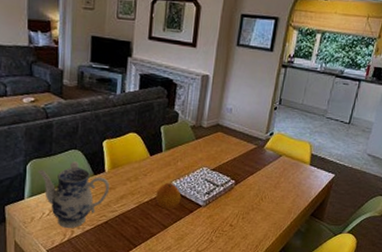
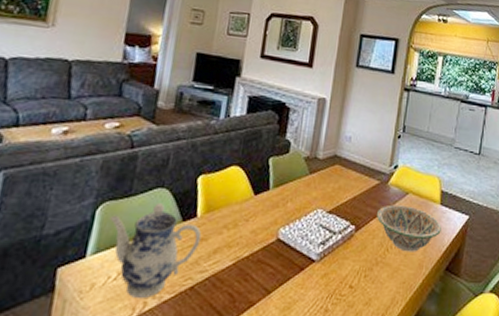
fruit: present [156,182,181,209] -> none [258,230,290,266]
decorative bowl: none [253,164,310,202] -> present [376,204,442,252]

